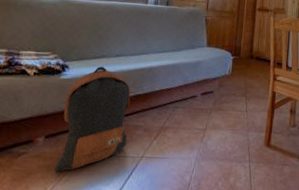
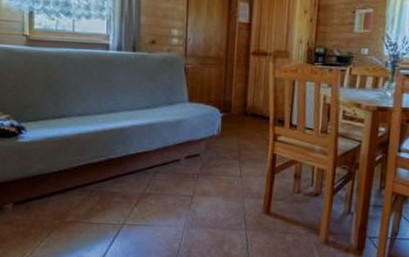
backpack: present [54,66,131,172] -> none [28,127,105,238]

